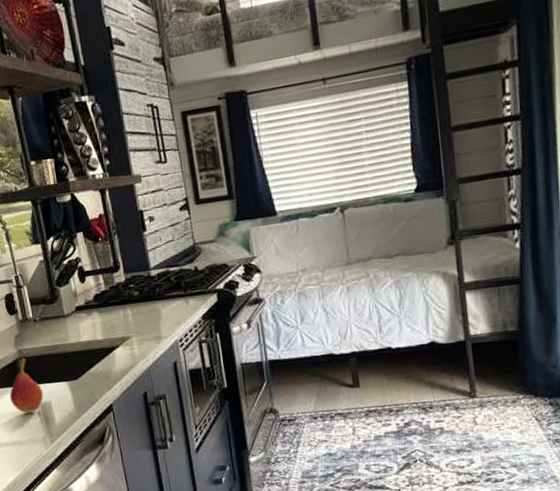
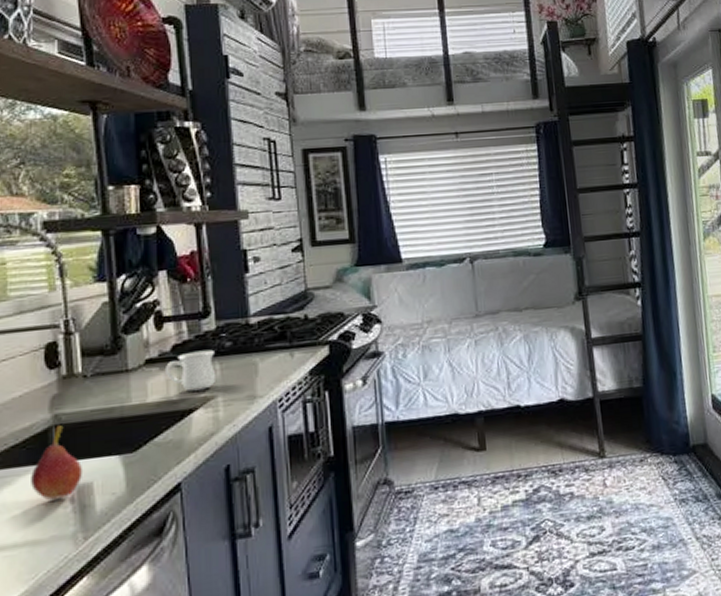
mug: none [91,298,129,333] -> present [166,349,215,391]

